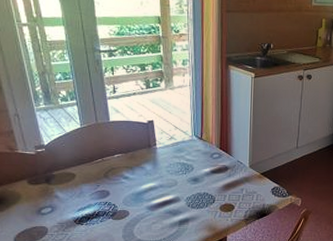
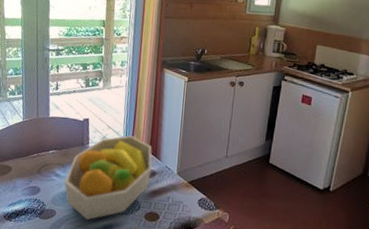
fruit bowl: none [134,134,224,217] -> present [64,135,152,221]

